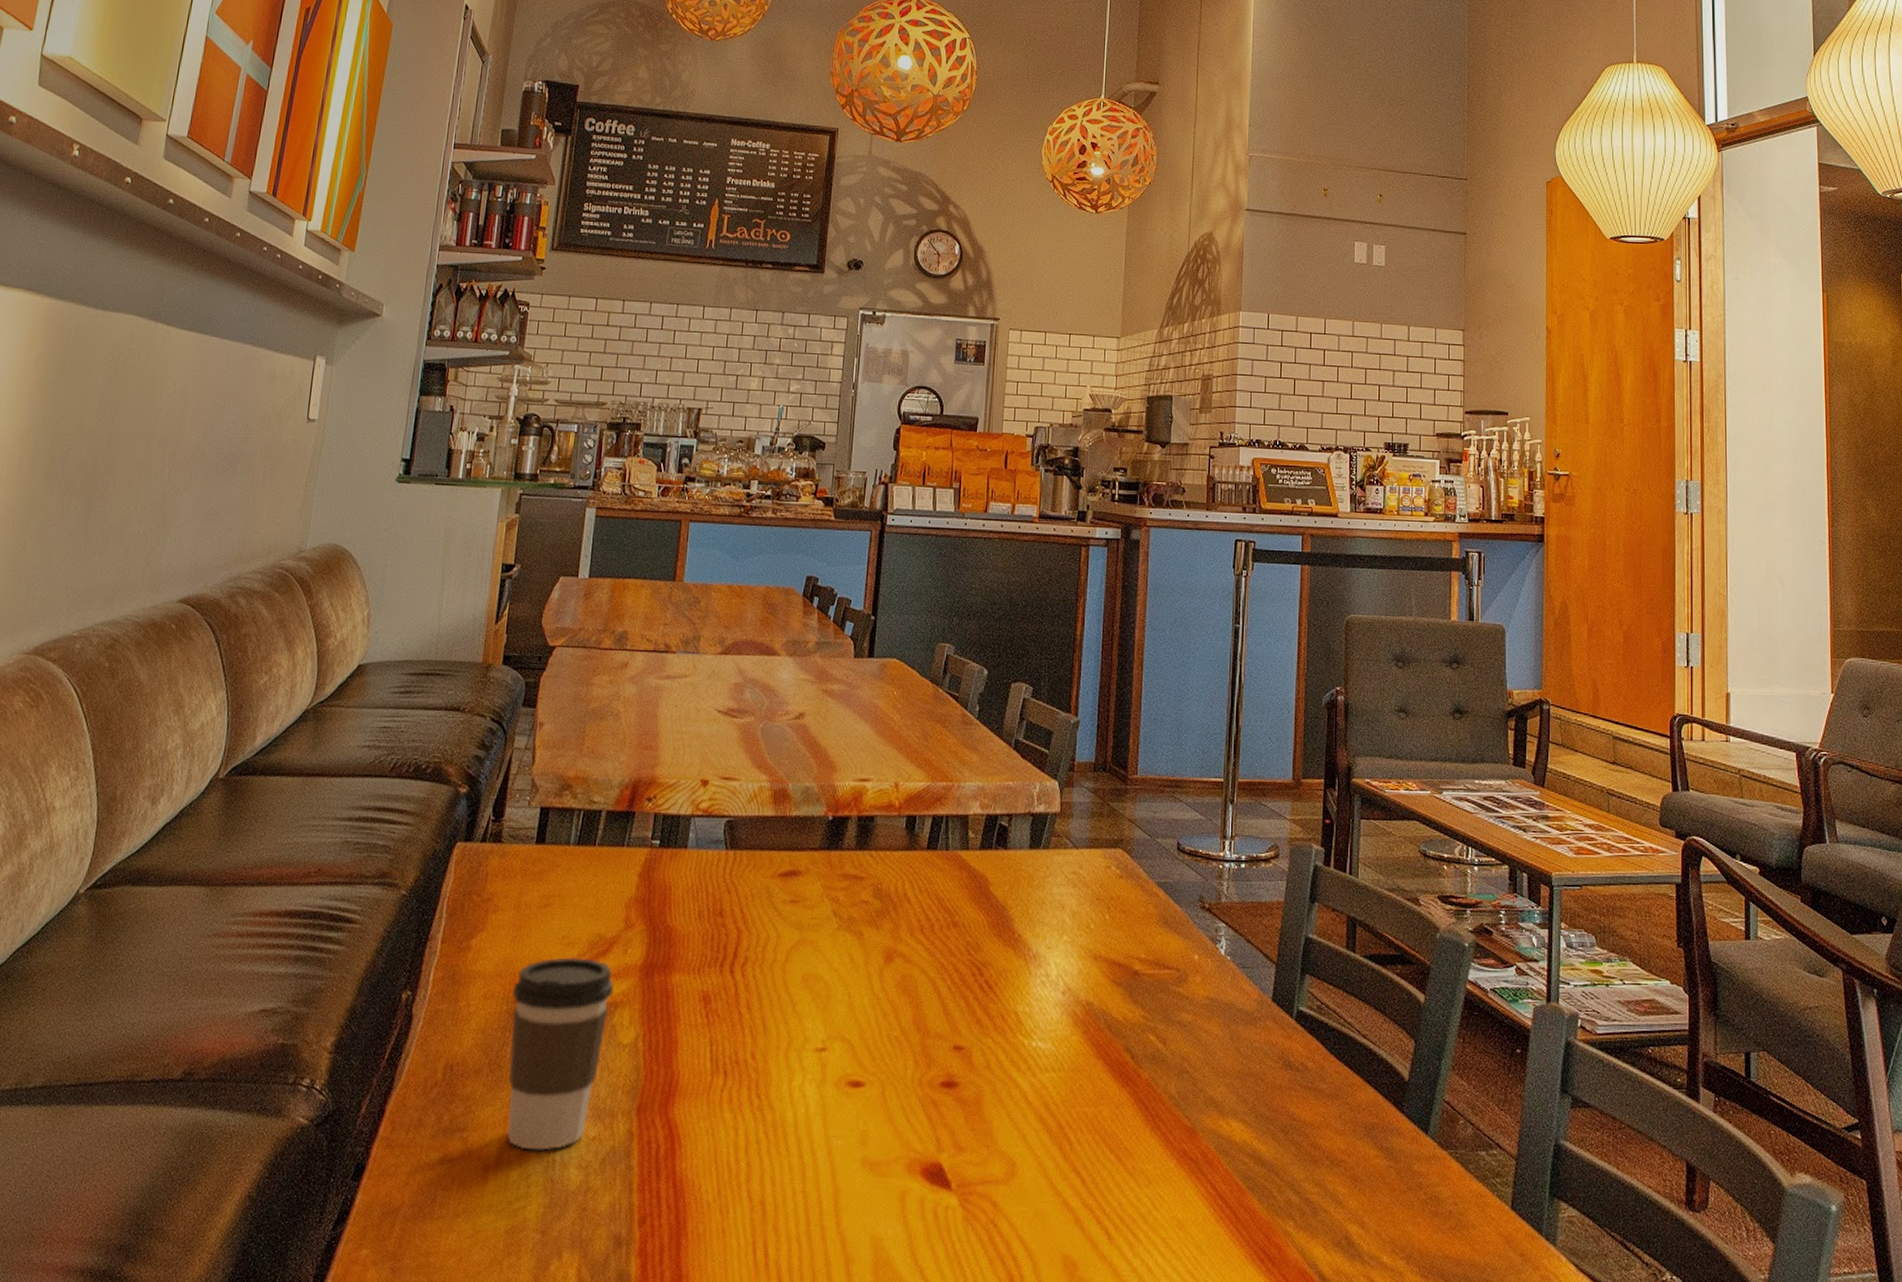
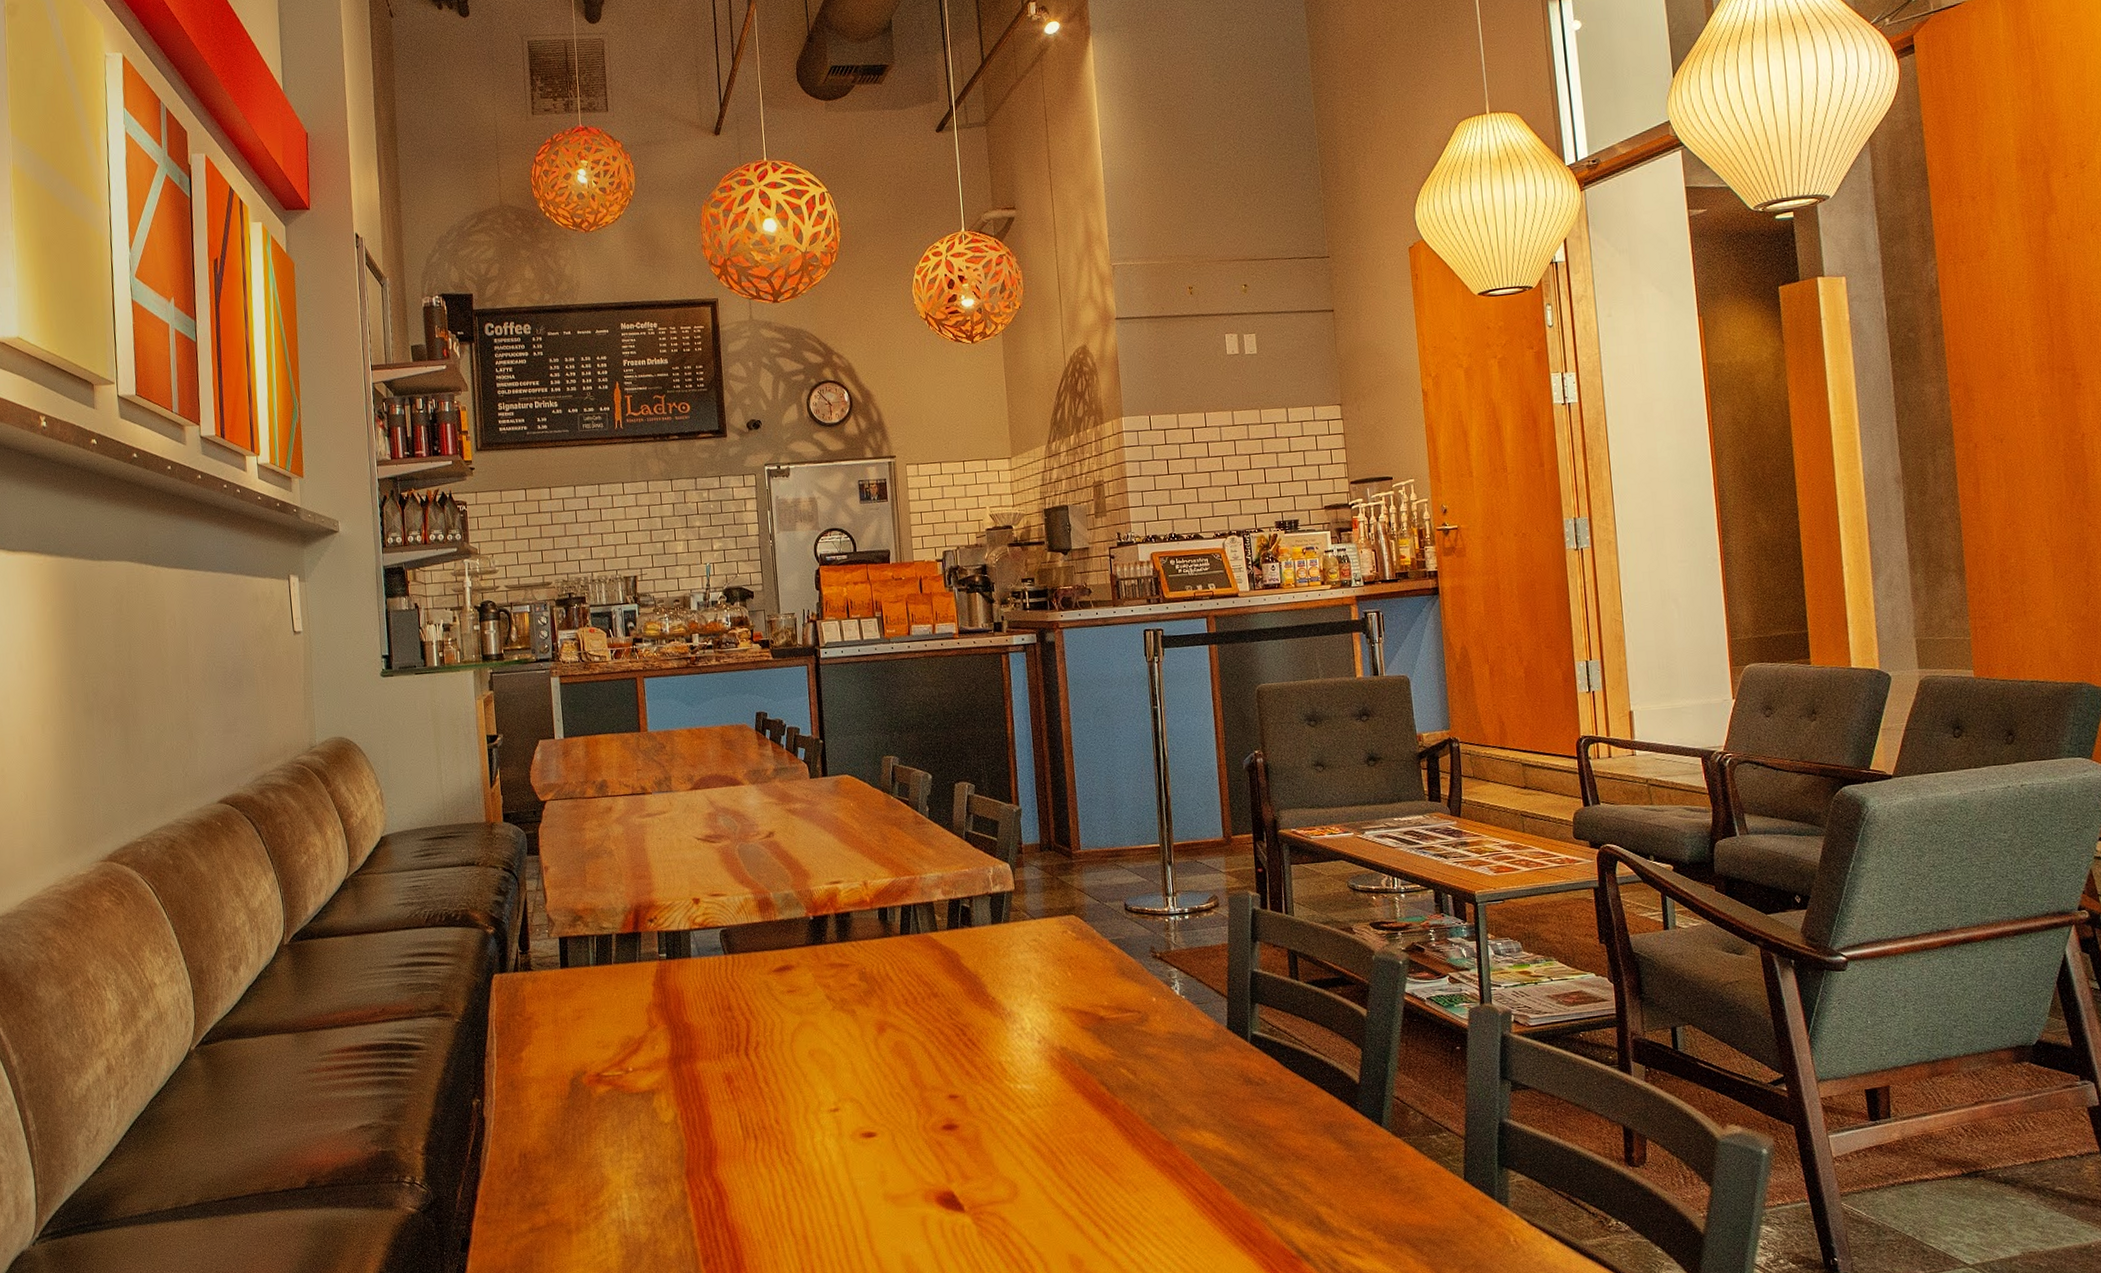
coffee cup: present [507,957,614,1151] -> none [564,1057,649,1214]

